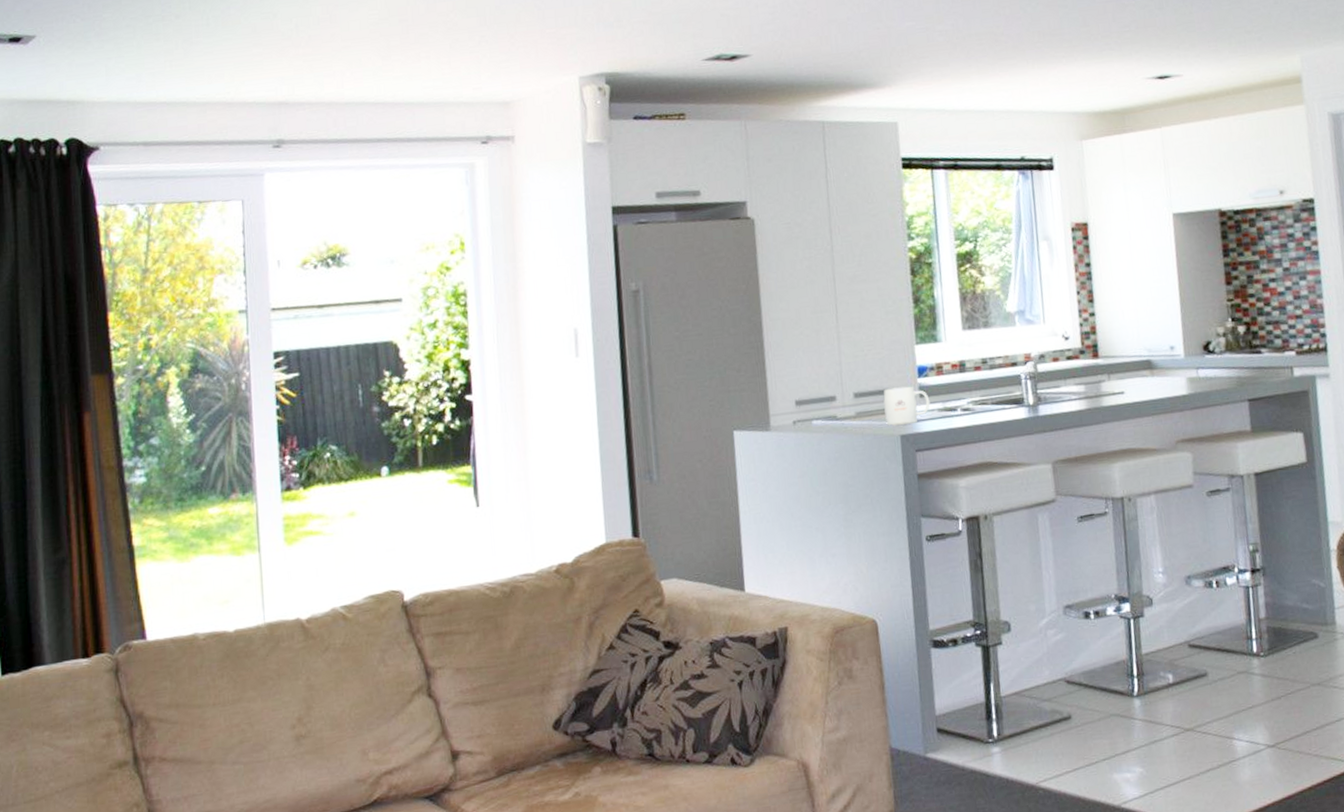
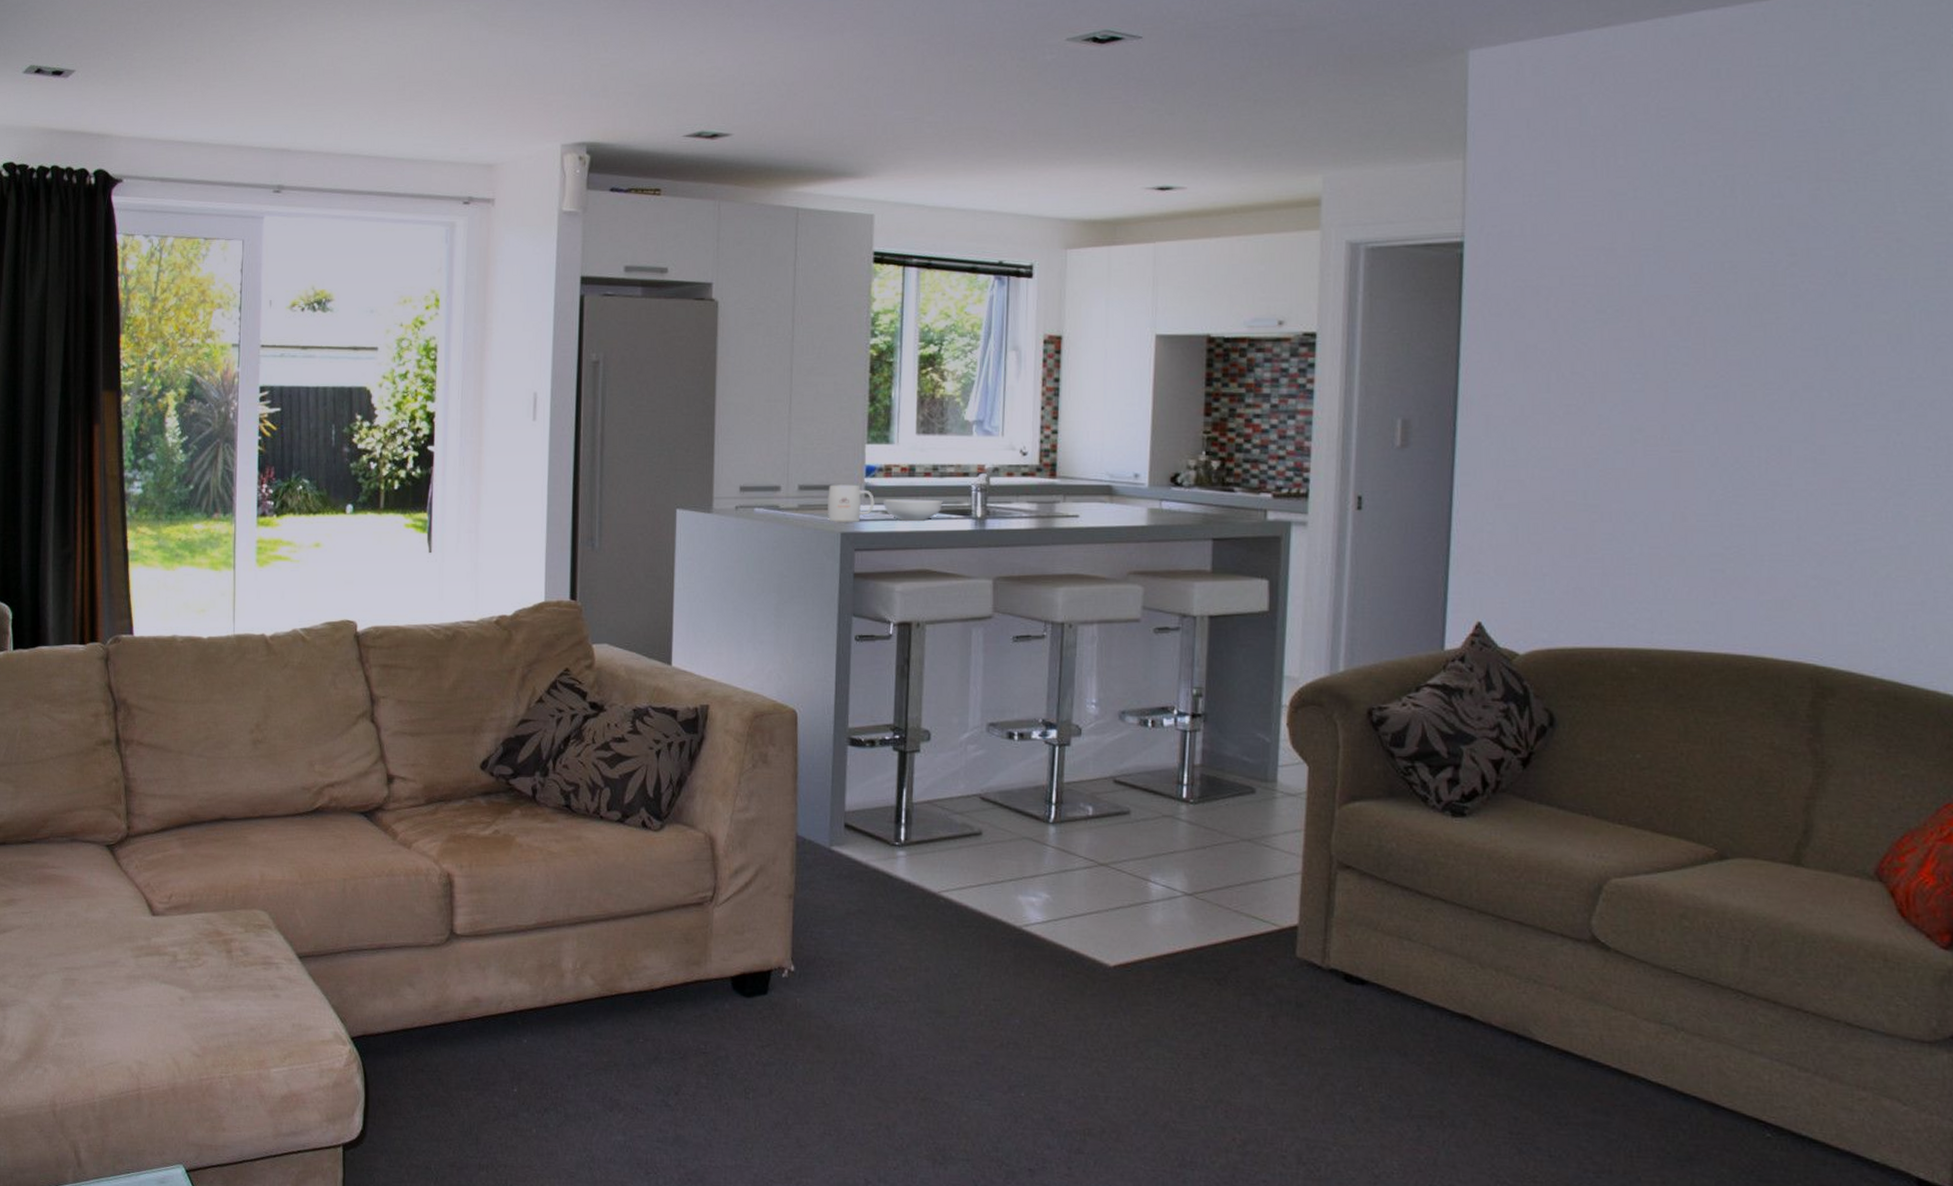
bowl: none [937,392,996,418] -> present [882,499,943,522]

